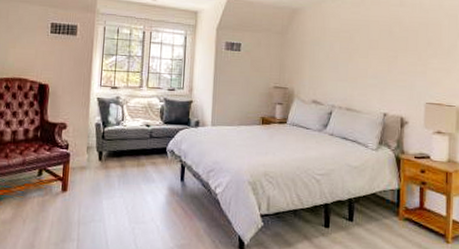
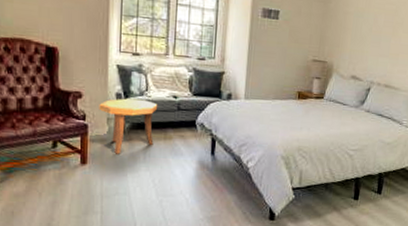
side table: none [80,128,133,181] -> present [99,98,158,154]

